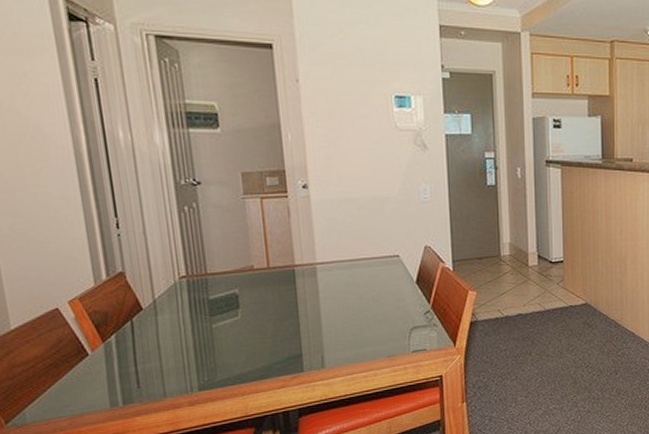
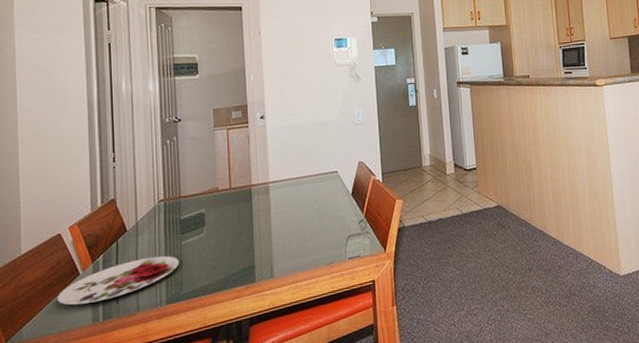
plate: none [63,338,210,388] -> present [57,255,179,306]

